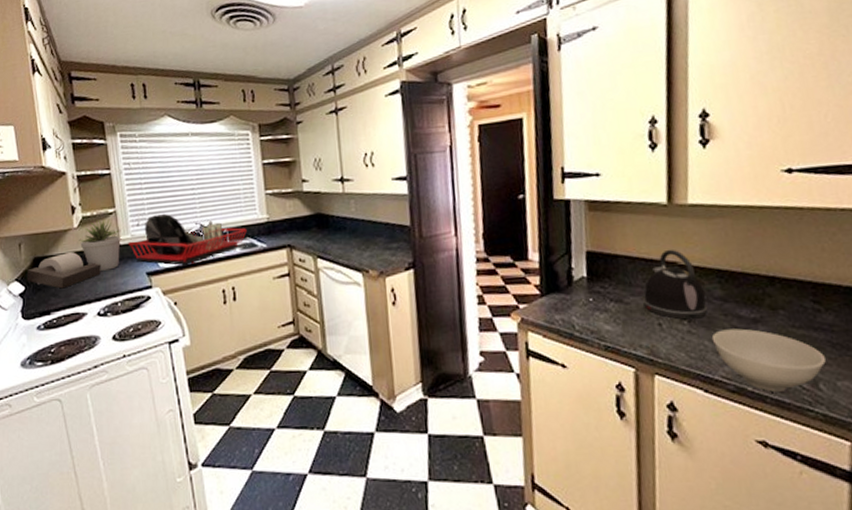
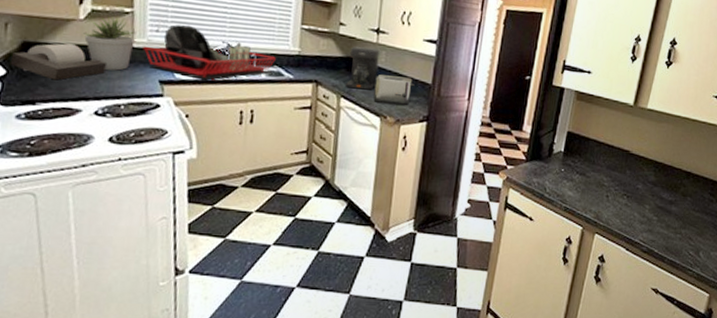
coffee maker: none [317,199,351,247] -> present [345,46,380,90]
toaster: none [349,223,392,257] -> present [373,75,415,106]
kettle: present [643,249,708,320] -> none [599,140,643,196]
bowl: present [711,328,826,393] -> none [639,206,708,256]

